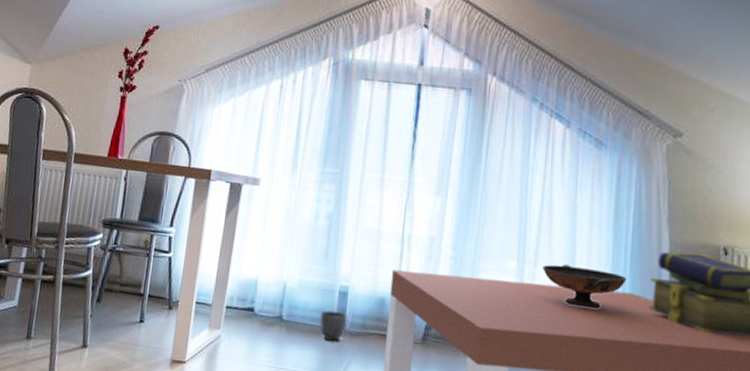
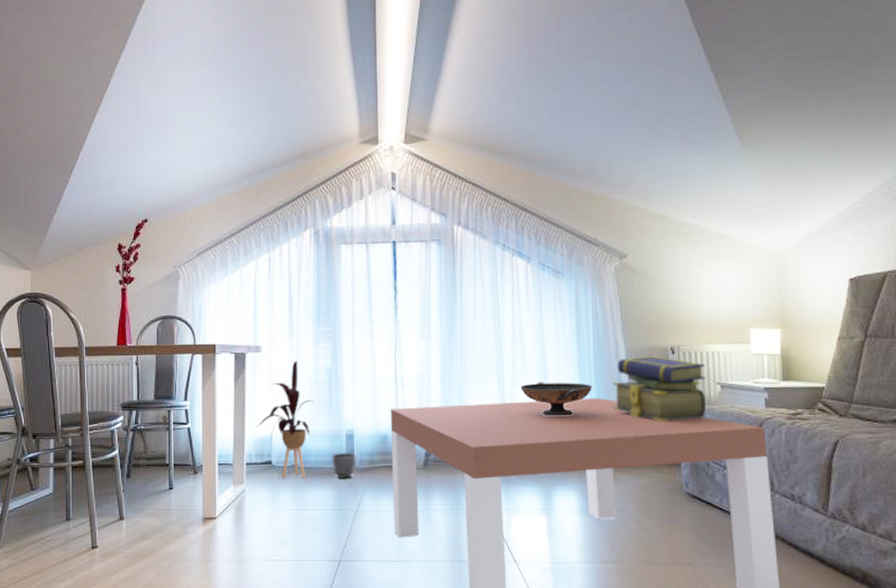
house plant: none [241,200,309,334] -> present [255,360,314,478]

